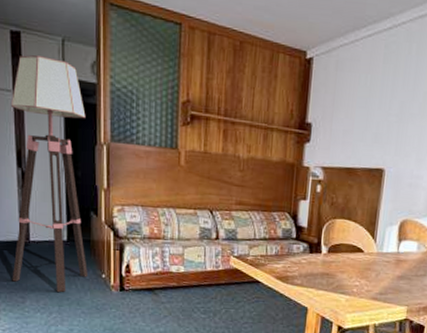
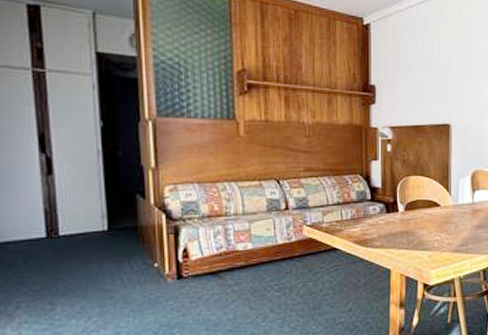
floor lamp: present [10,55,88,293] -> none [29,29,136,292]

